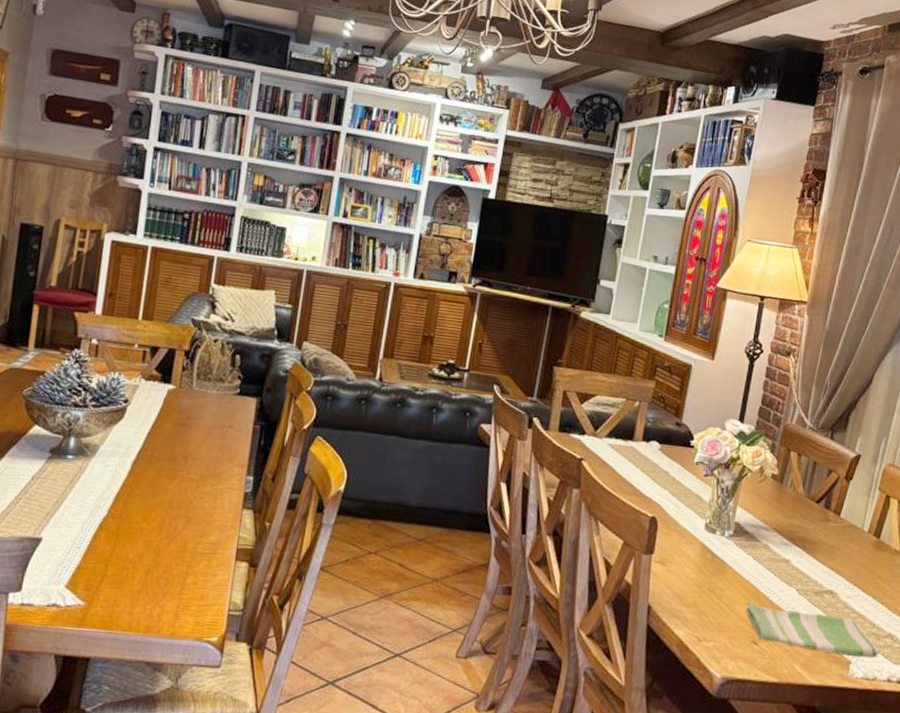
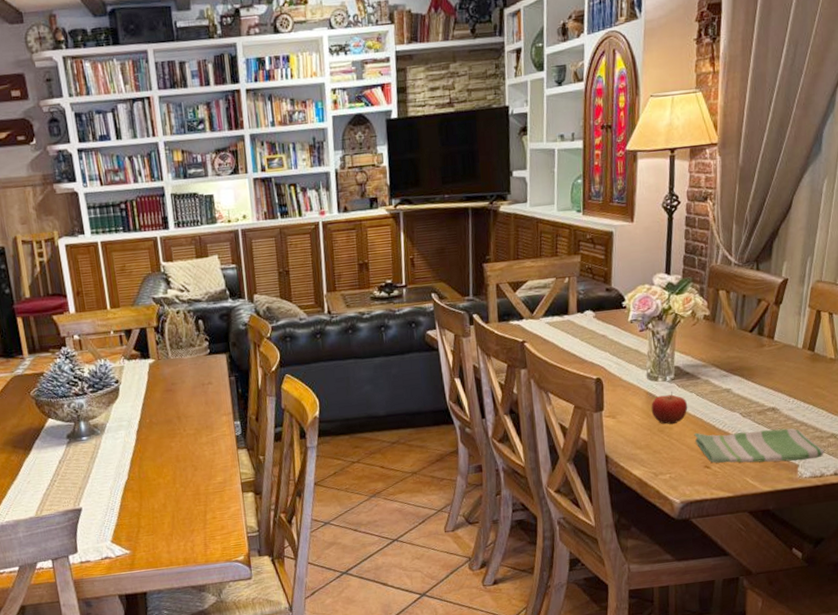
fruit: none [704,548,743,587] -> present [651,391,688,425]

